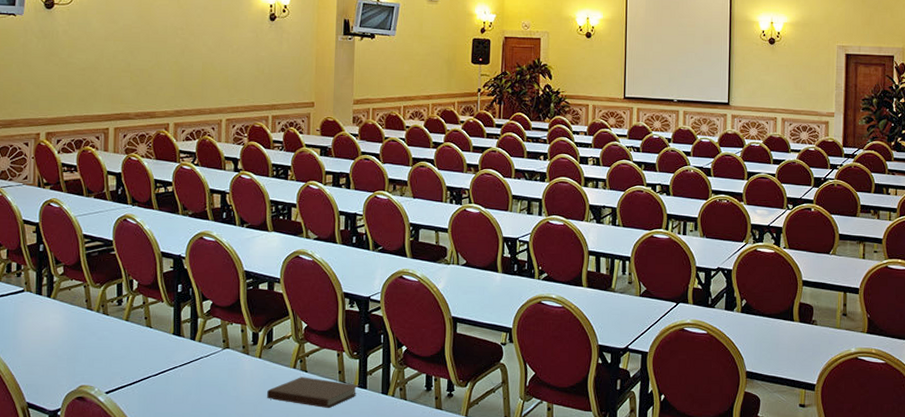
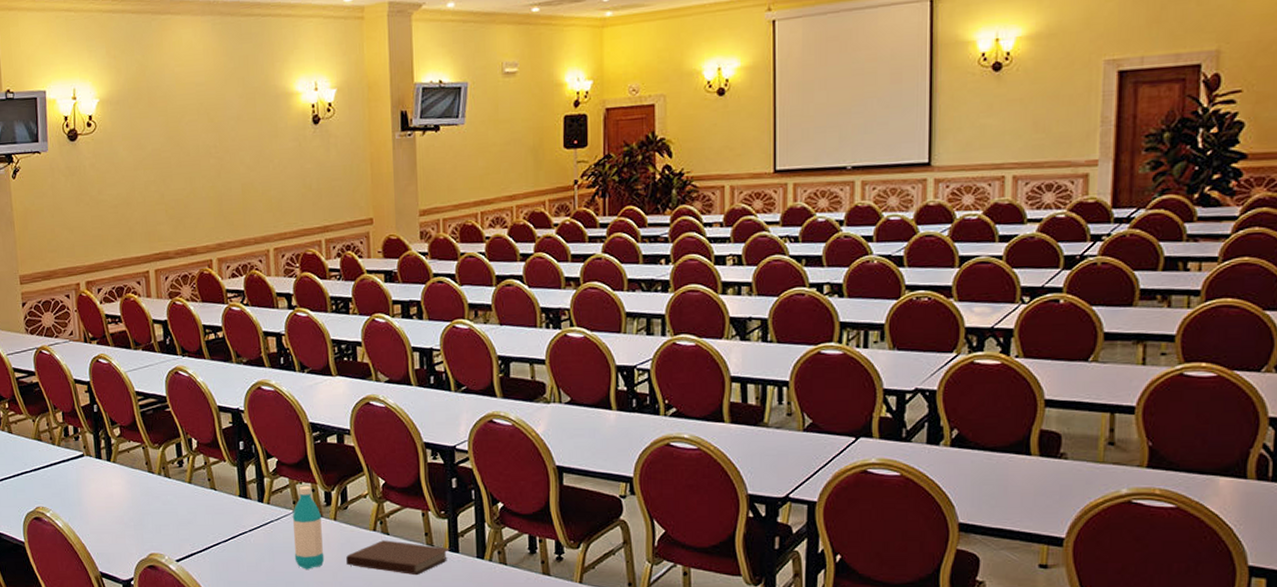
water bottle: none [219,326,248,402] -> present [292,486,325,569]

